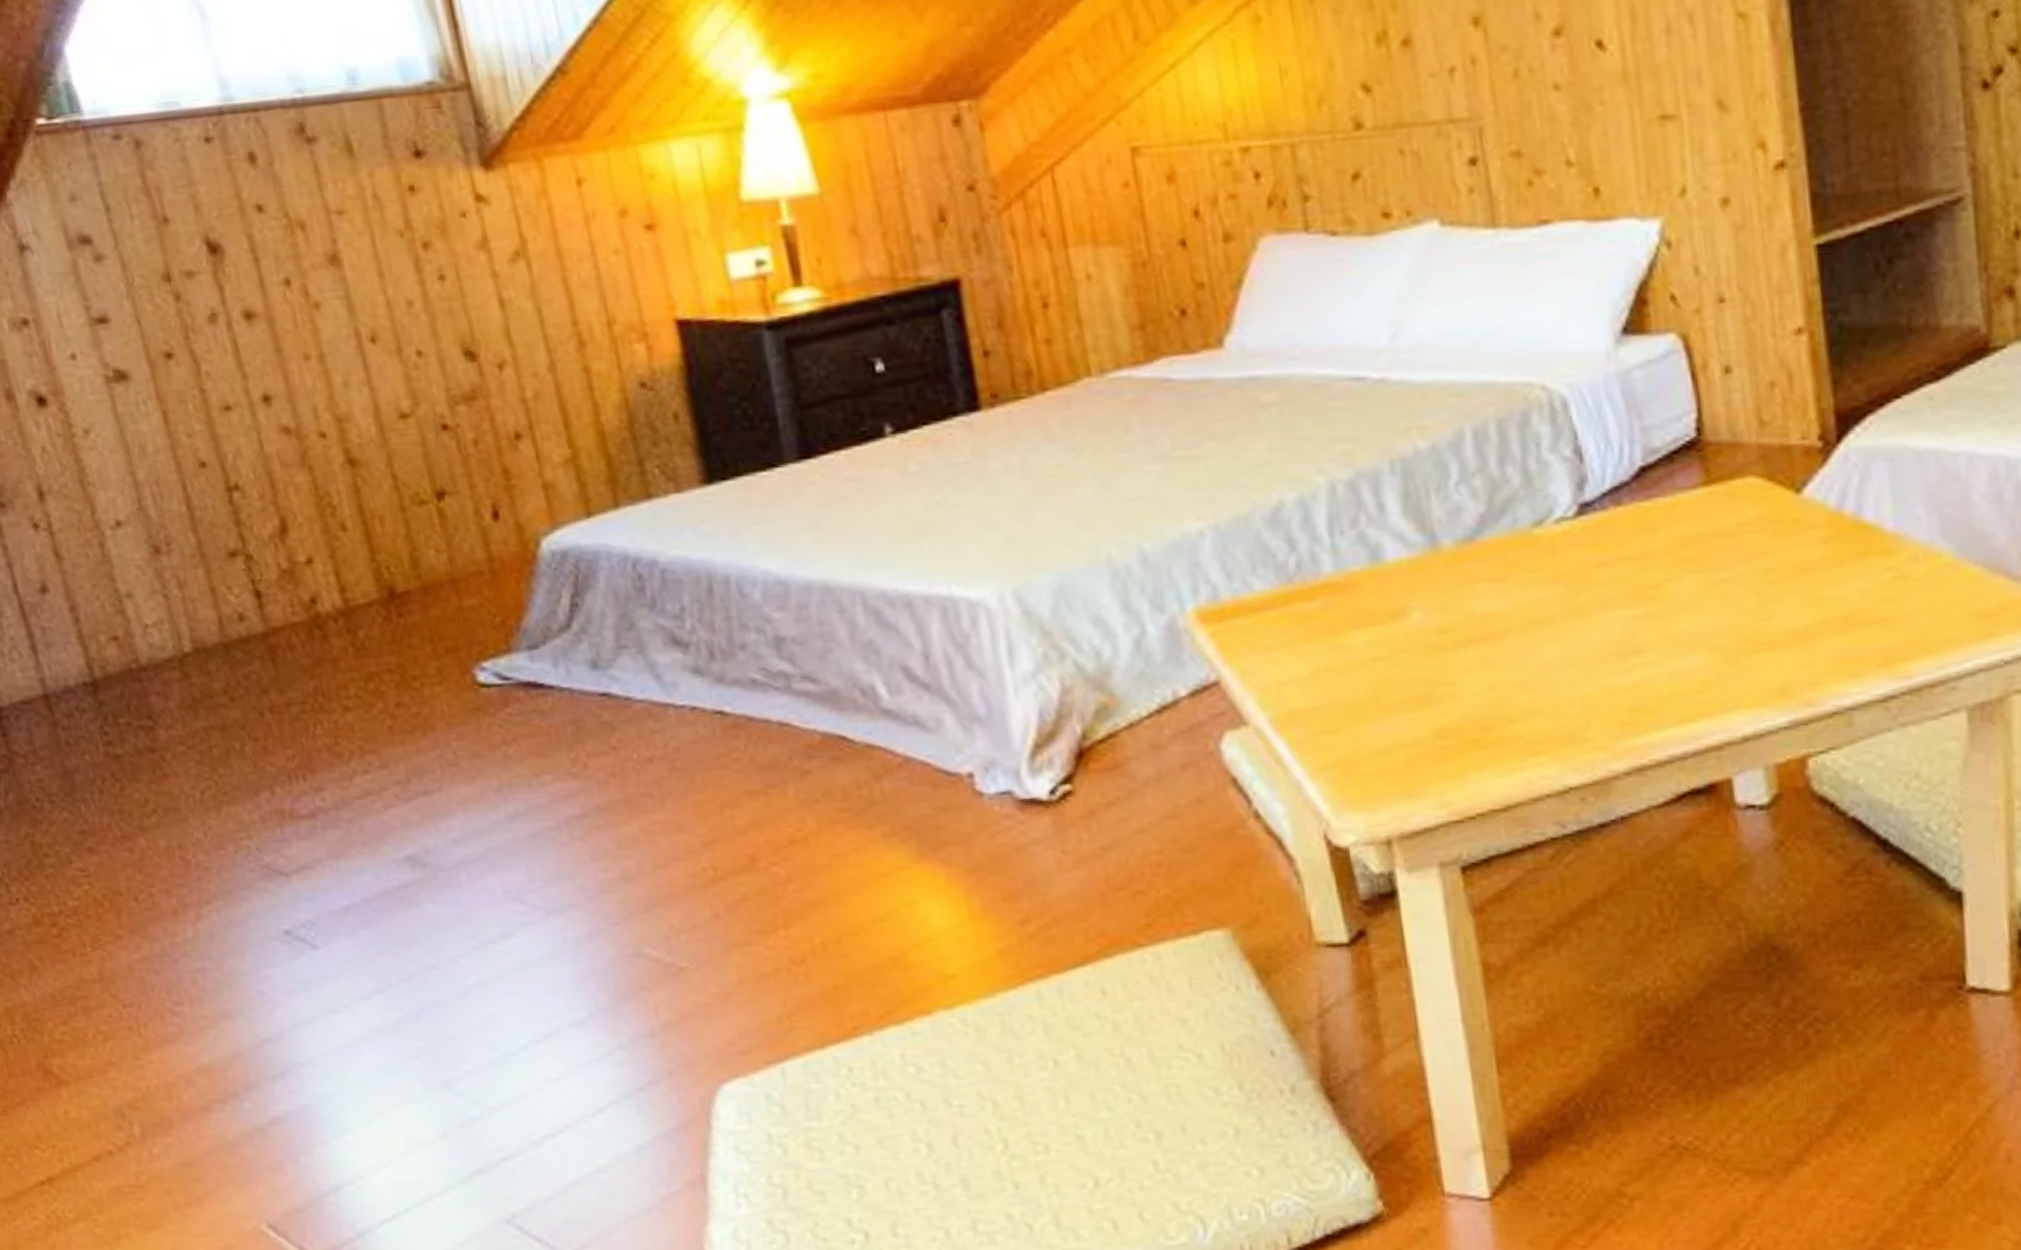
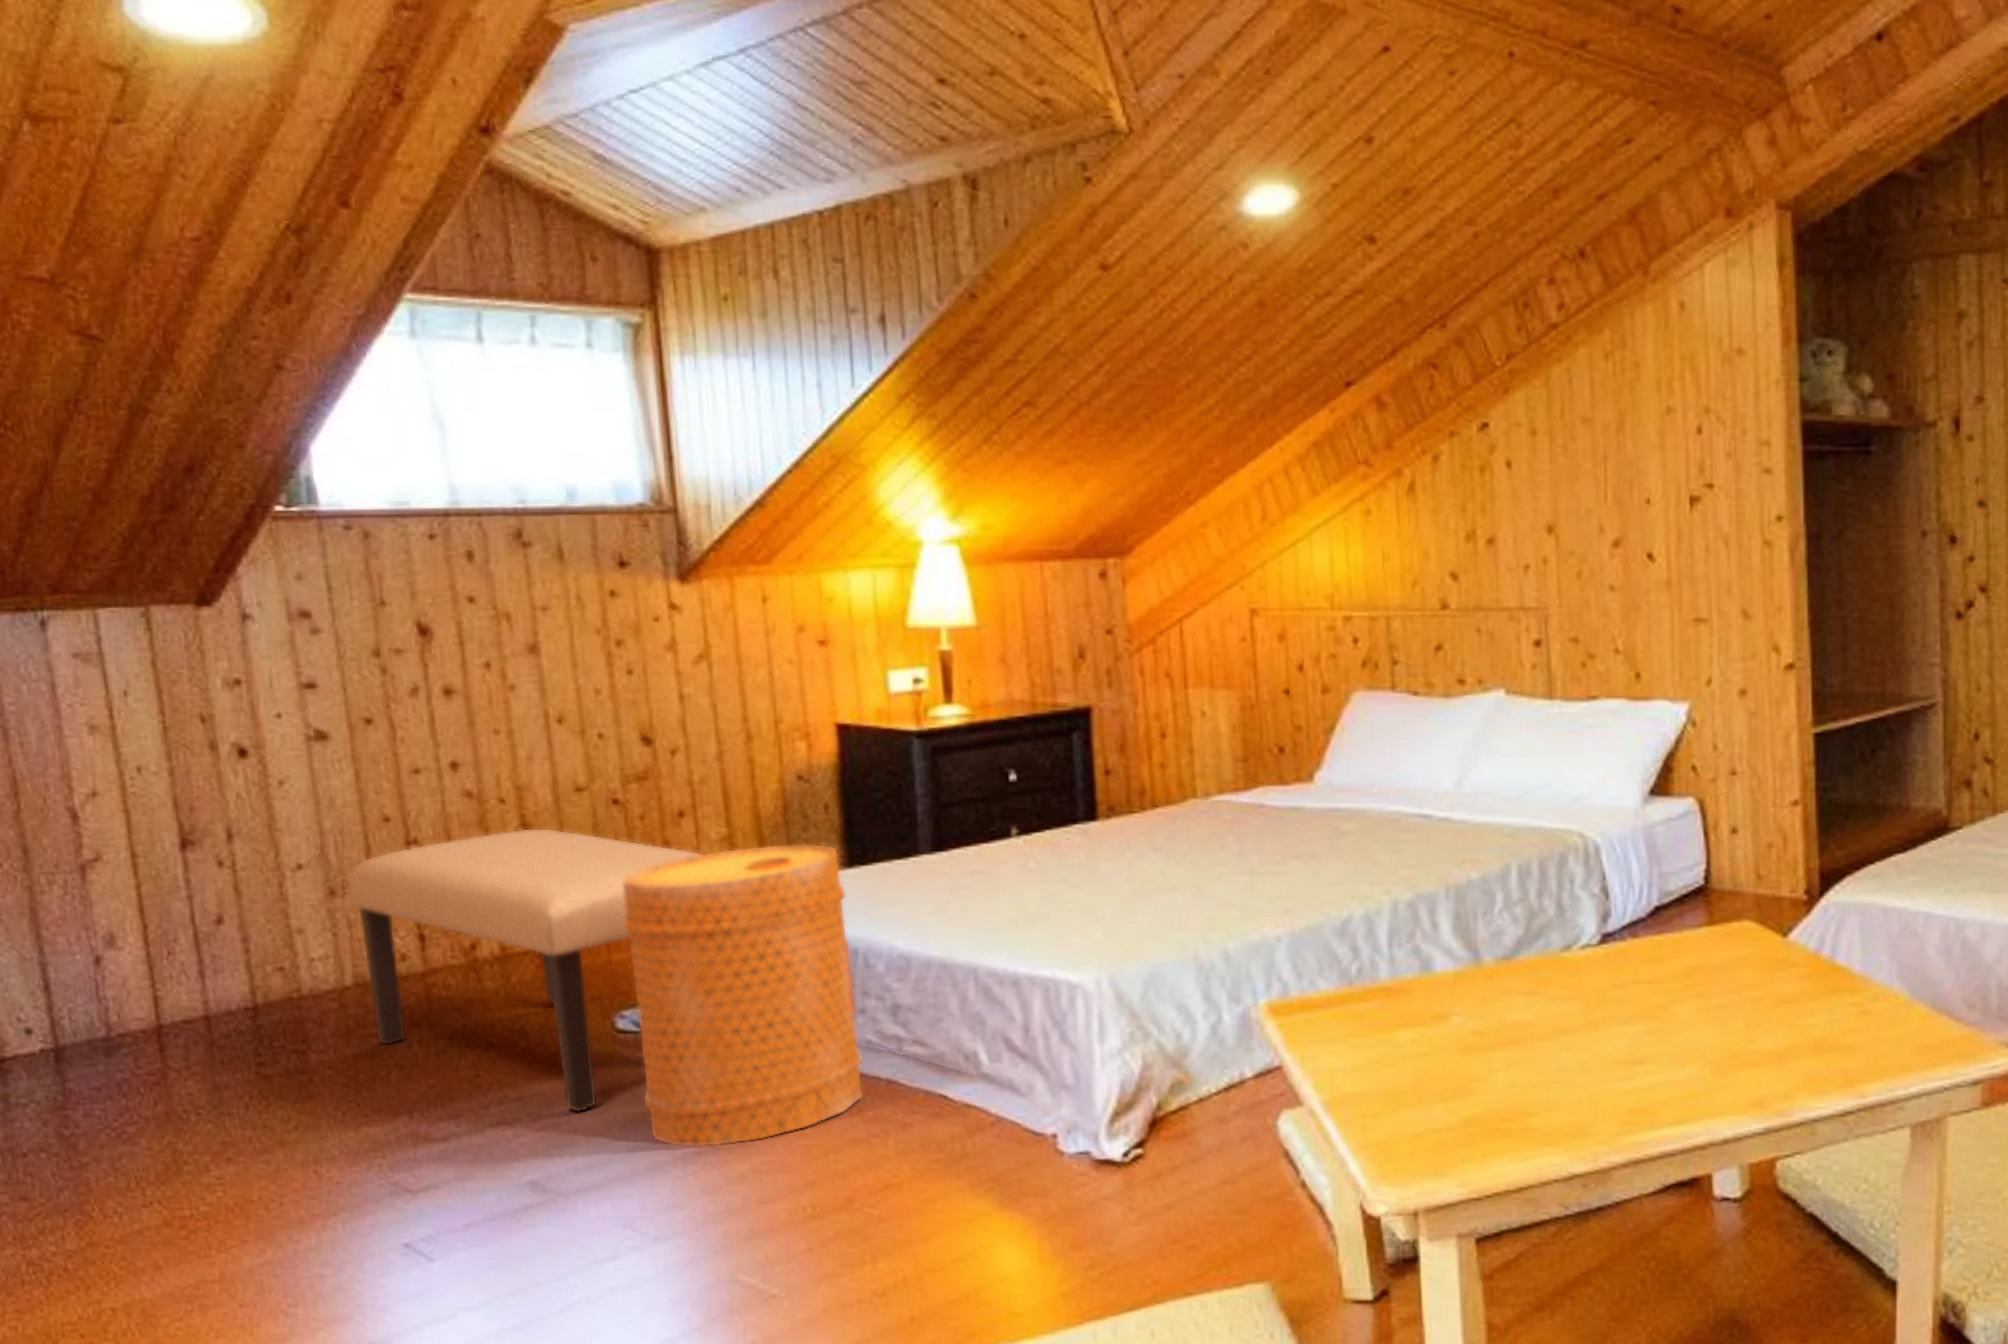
bench: none [170,461,548,779] -> present [347,827,704,1113]
basket: none [464,459,755,811] -> present [623,843,864,1148]

